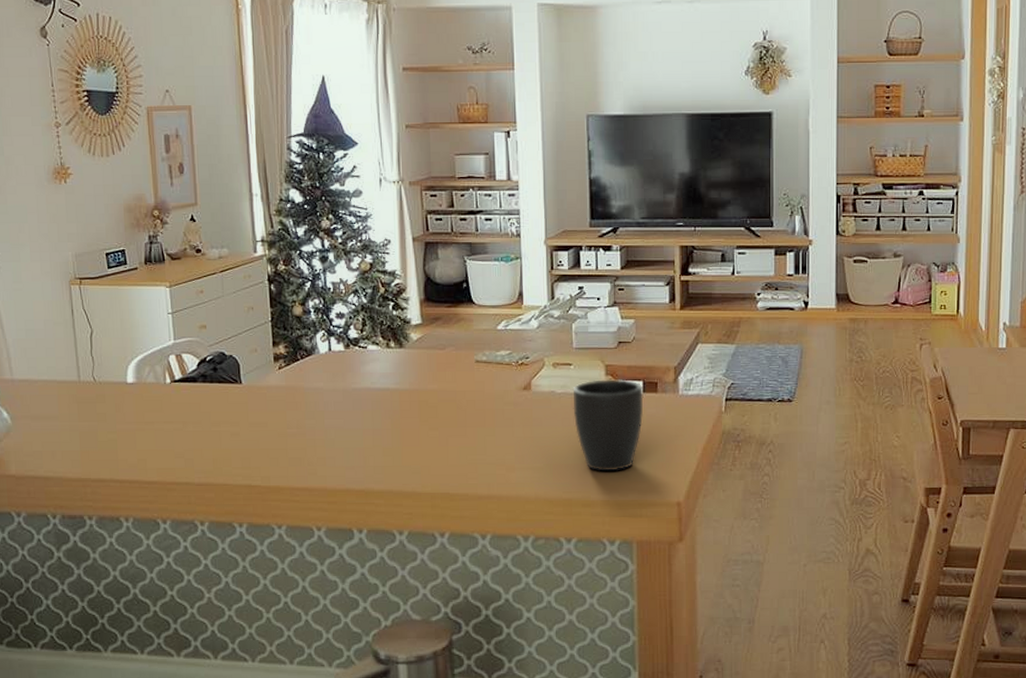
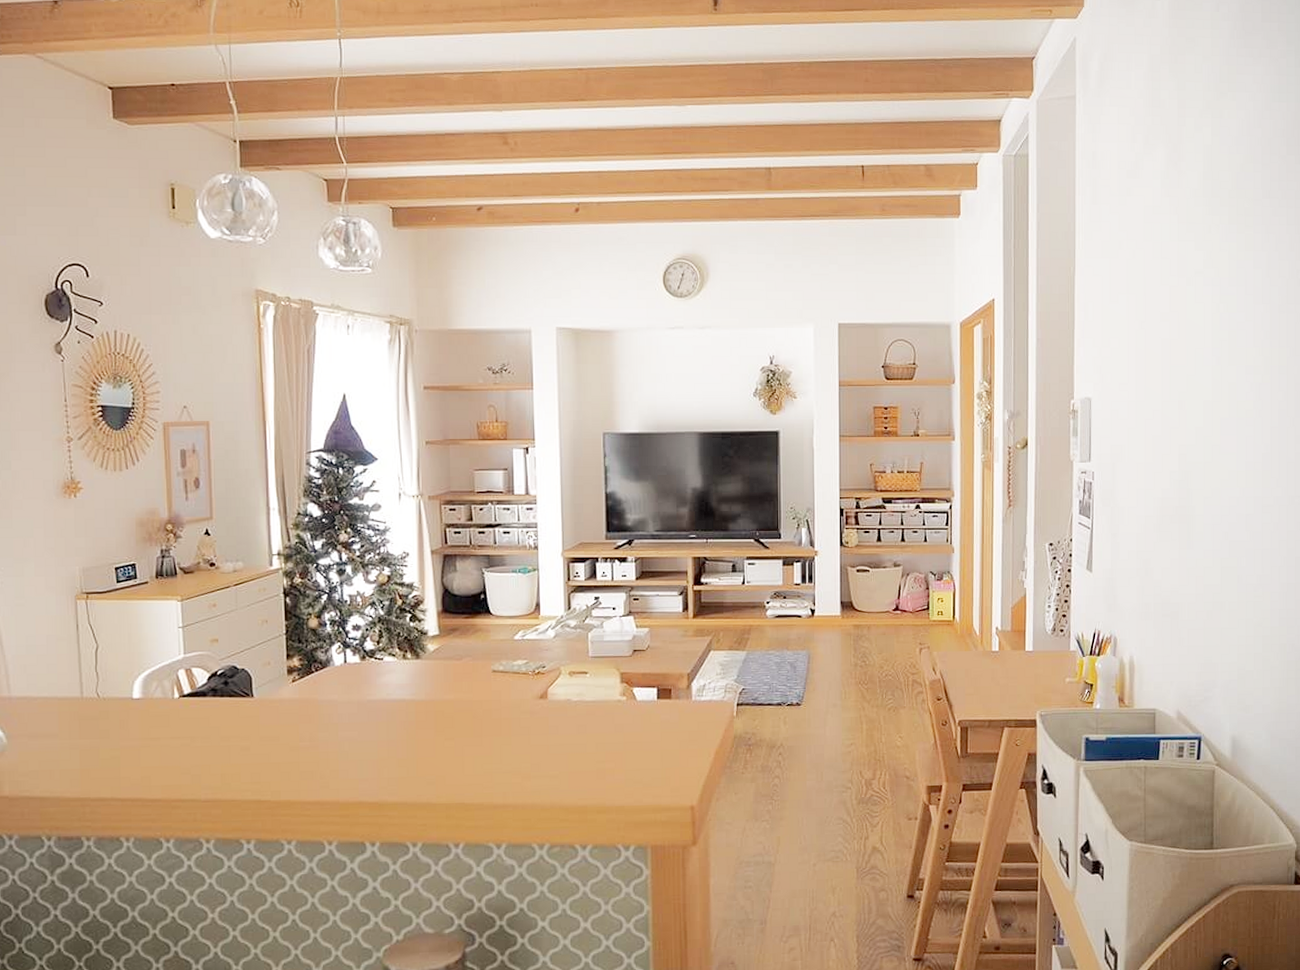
mug: present [573,379,644,471] -> none [588,686,658,777]

